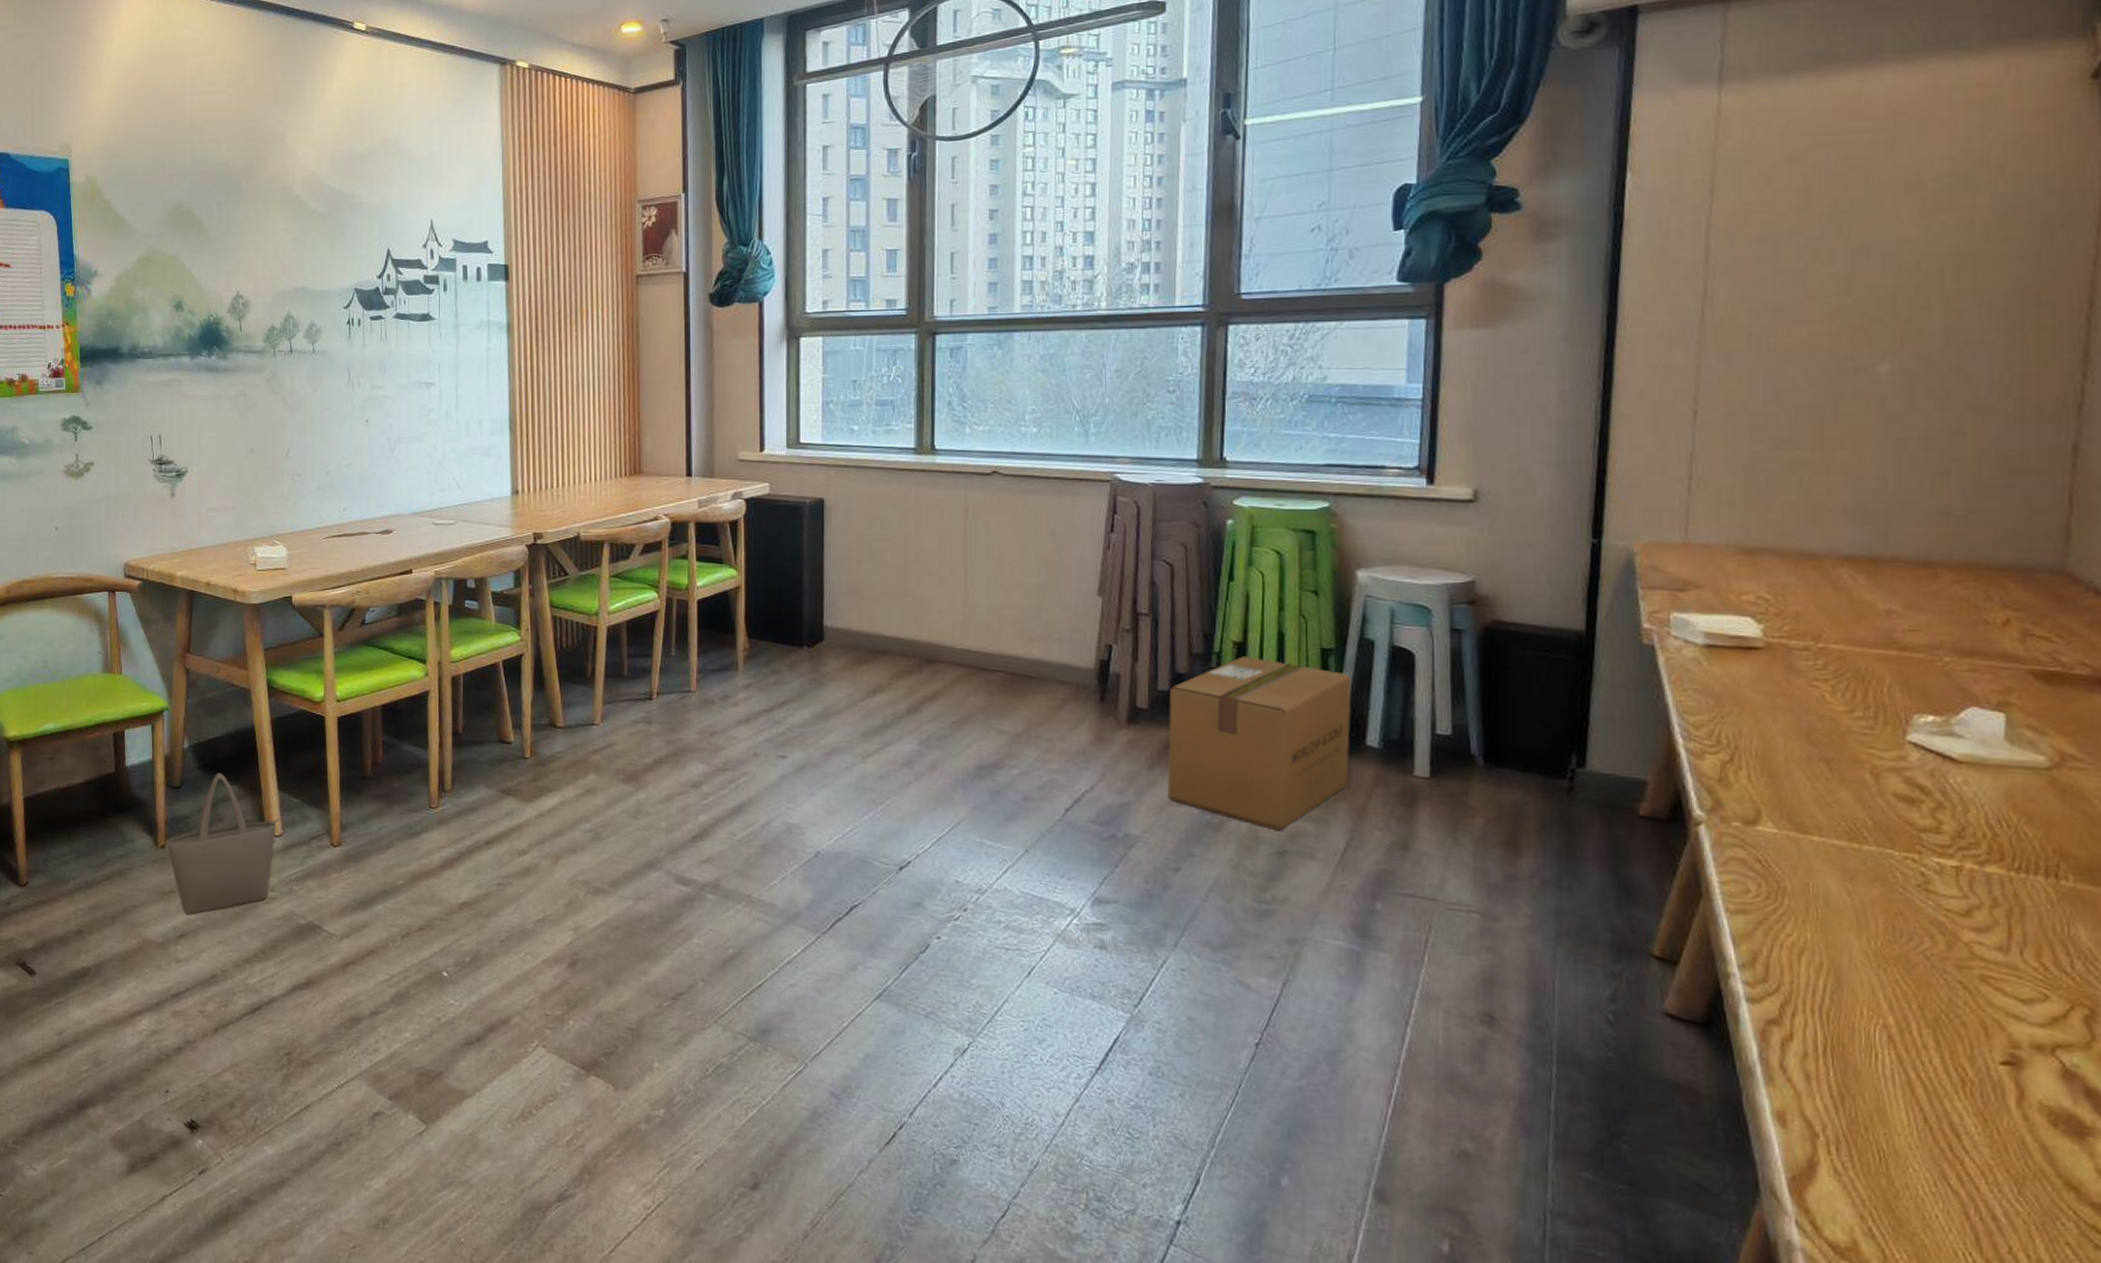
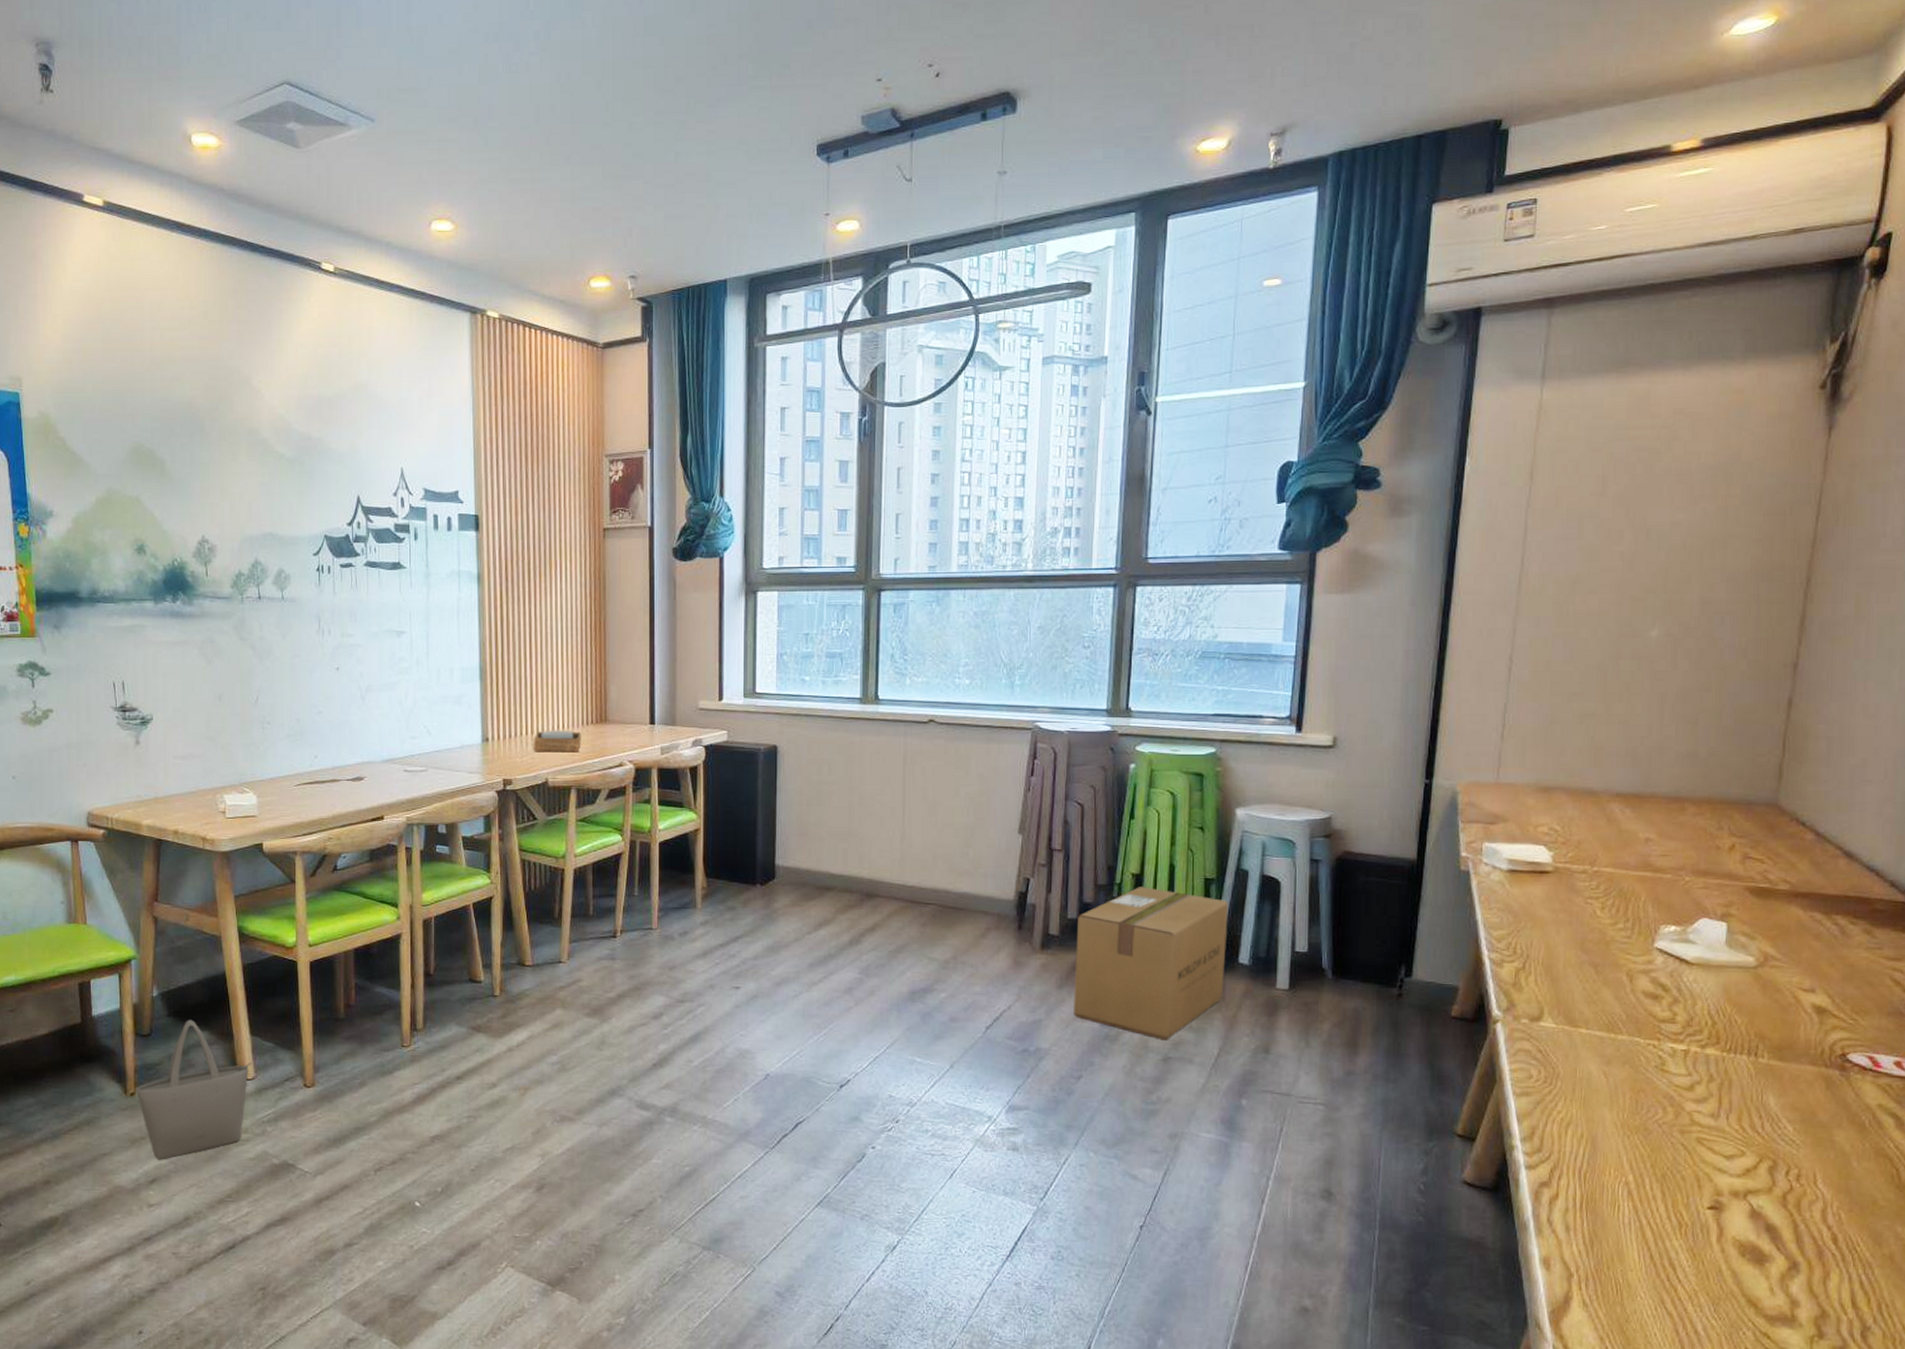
napkin holder: none [564,482,614,506] -> present [533,730,581,753]

